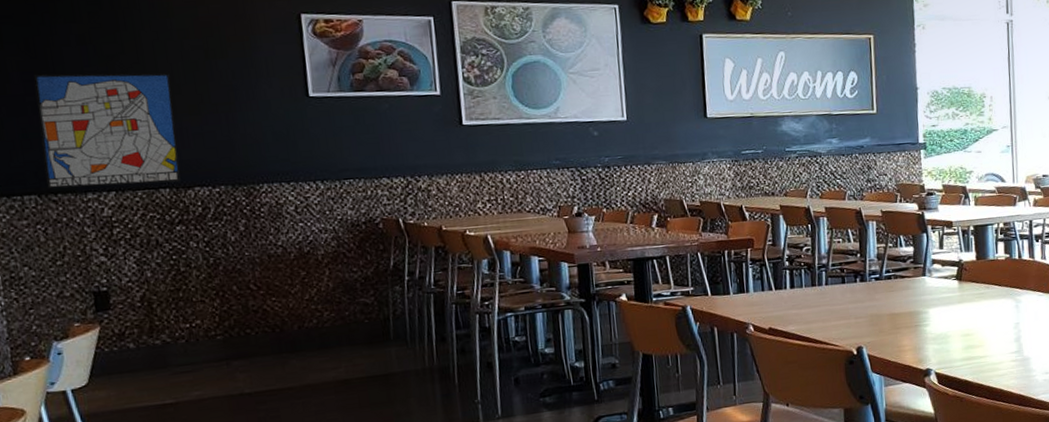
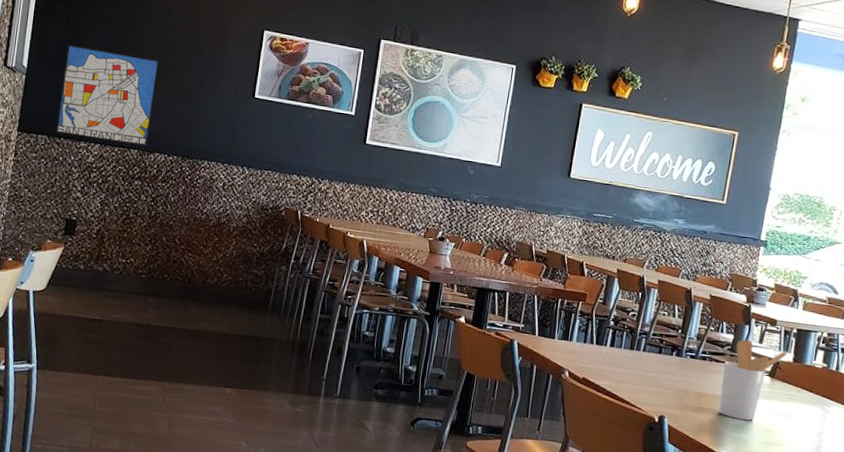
utensil holder: none [910,248,970,331] -> present [719,340,788,421]

